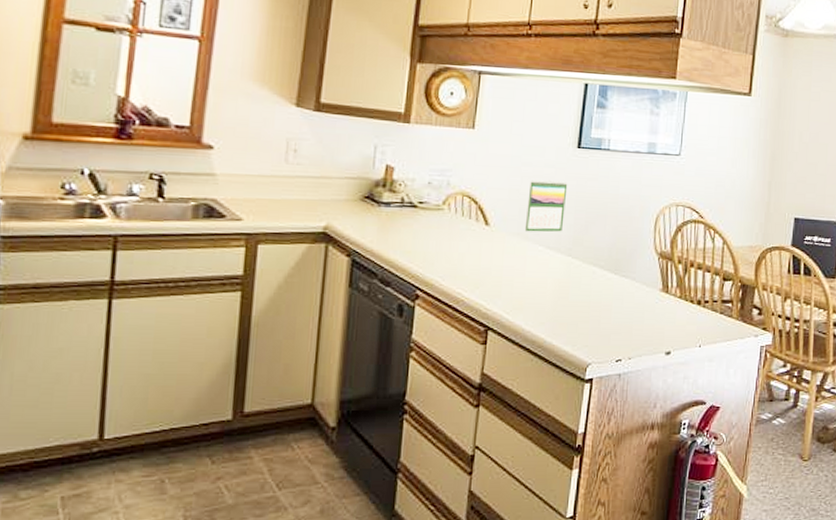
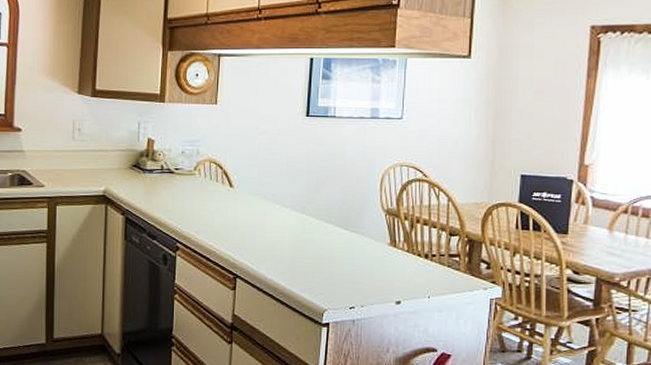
calendar: present [524,180,568,232] -> none [263,146,299,193]

